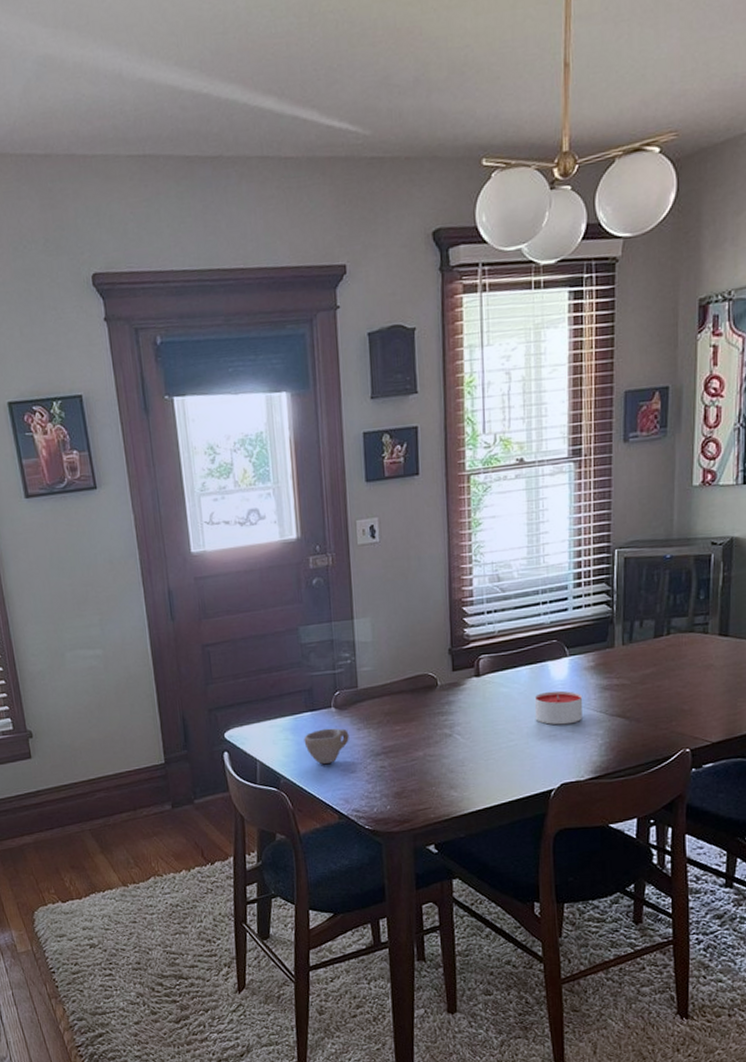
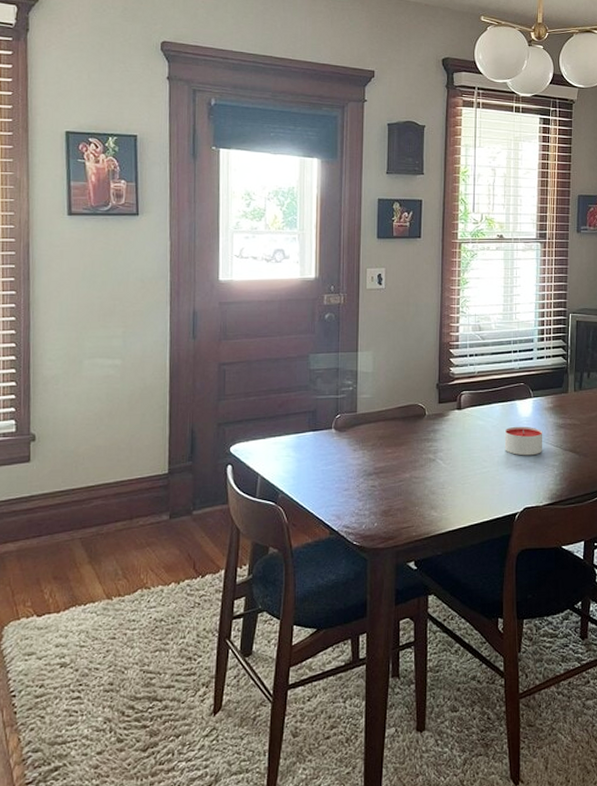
cup: present [304,728,349,765] -> none [304,448,345,482]

